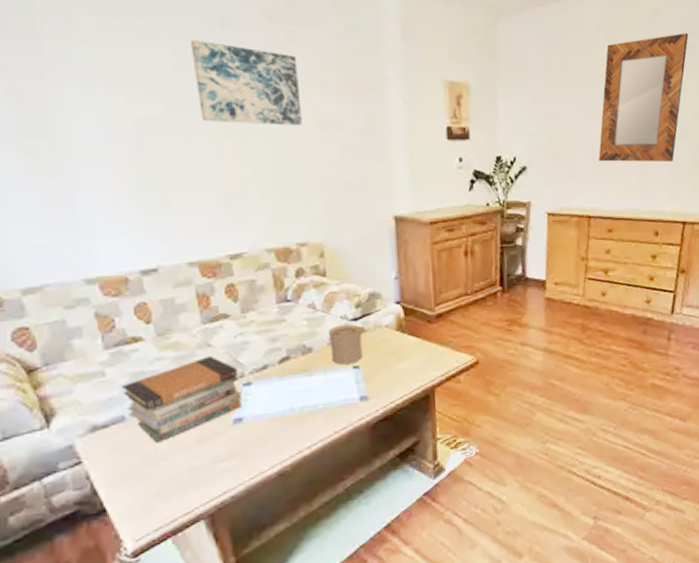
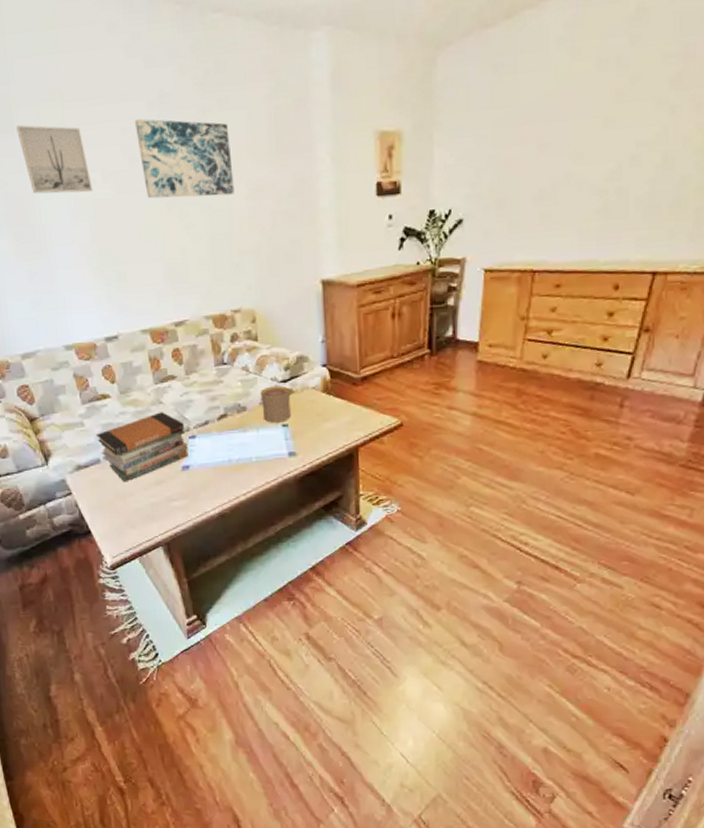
wall art: none [39,28,135,109] -> present [16,125,93,194]
home mirror: present [598,33,689,162] -> none [550,32,685,208]

